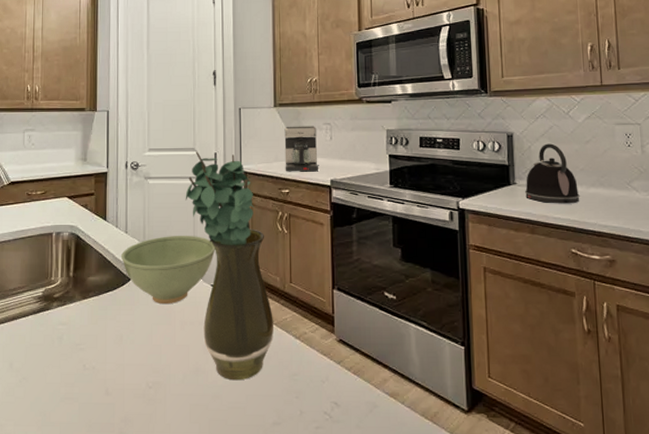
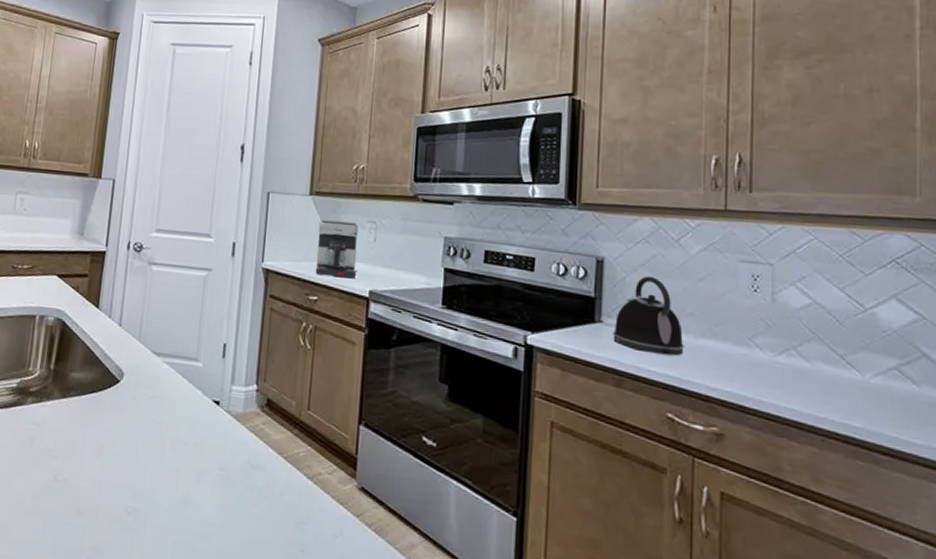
bowl: present [121,235,216,304] -> none [111,335,223,417]
vase: present [185,151,274,381] -> none [192,238,284,521]

